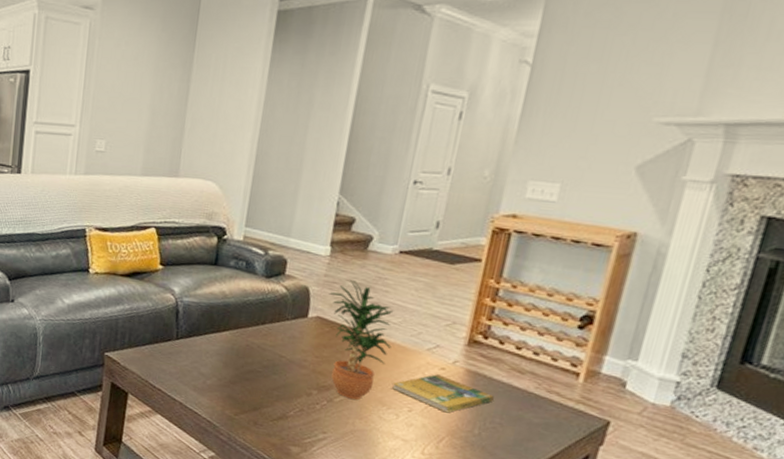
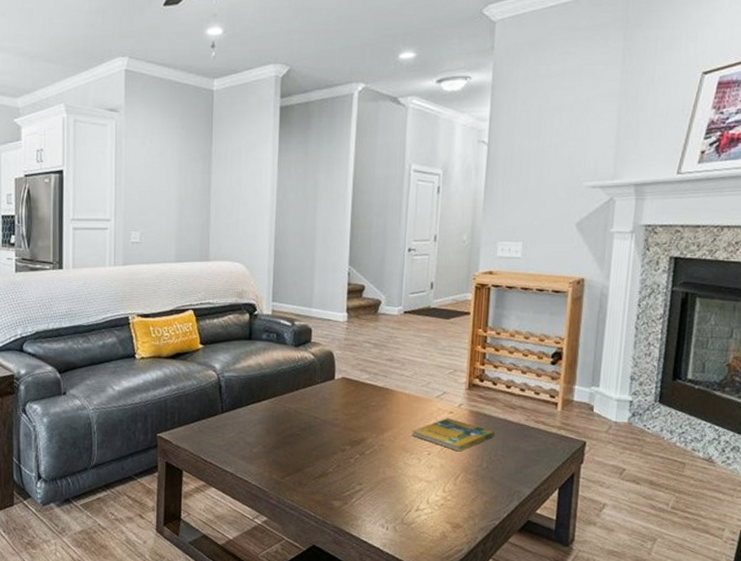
potted plant: present [329,280,394,400] -> none [350,341,407,449]

